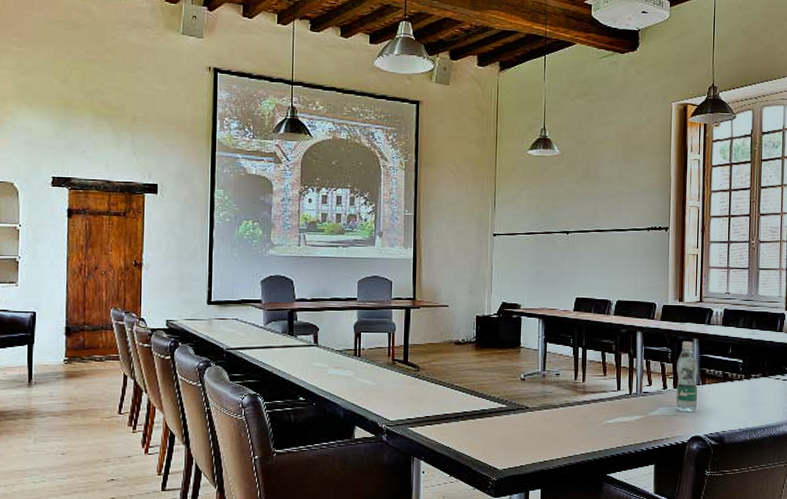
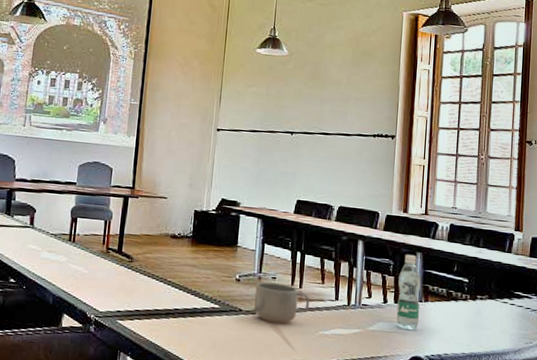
cup: none [540,379,593,417] -> present [254,282,310,324]

